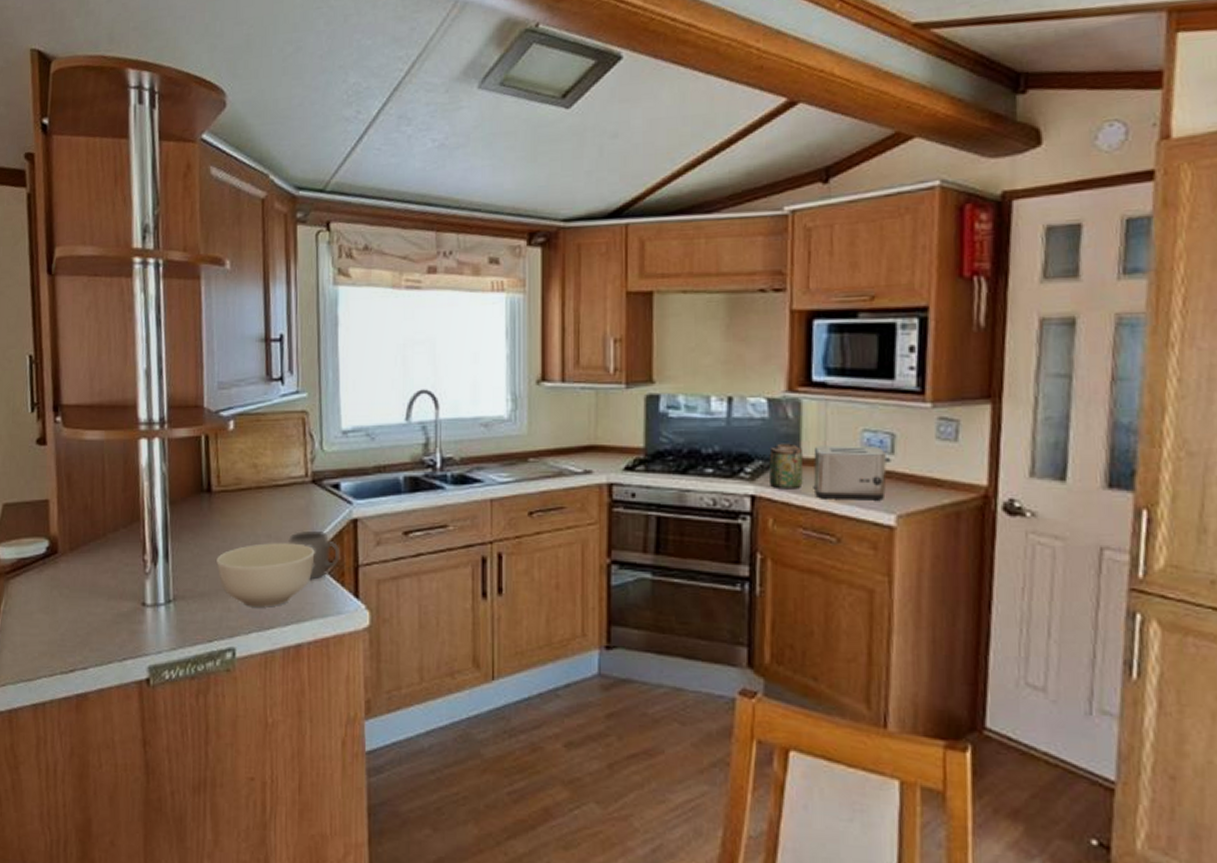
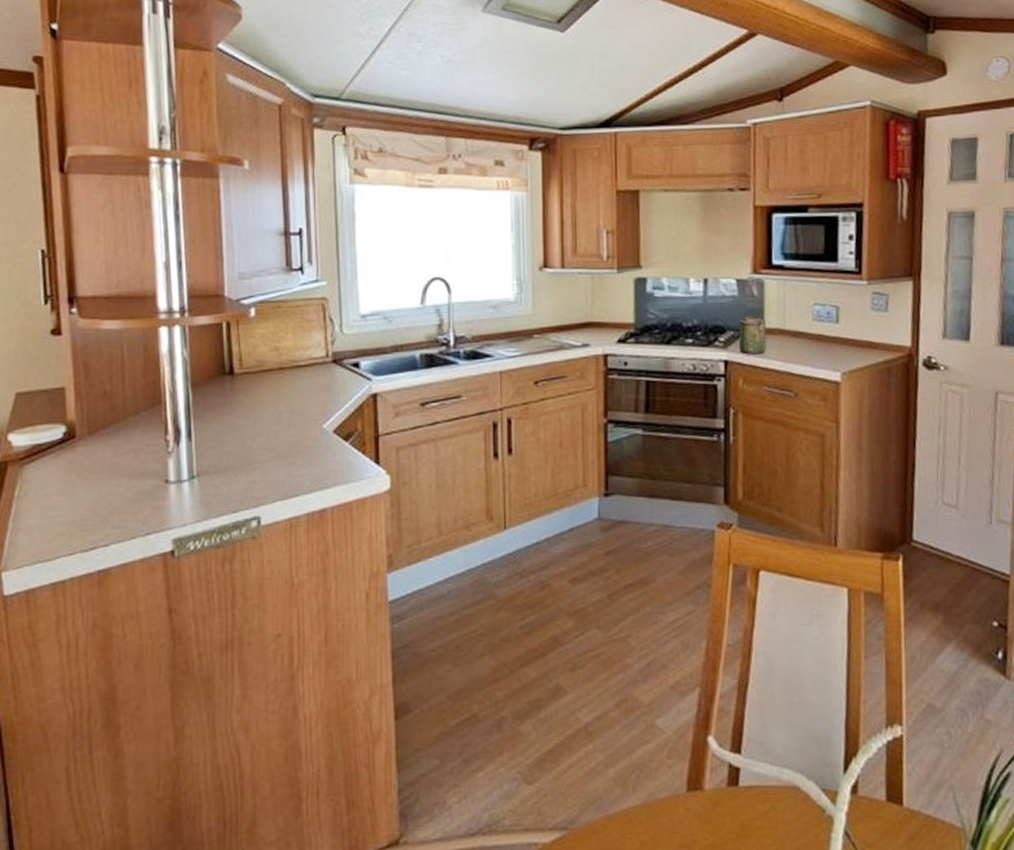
bowl: present [216,543,315,608] -> none [240,418,337,478]
mug: present [288,530,341,580] -> none [311,405,361,451]
toaster: present [813,445,891,501] -> none [774,317,837,362]

